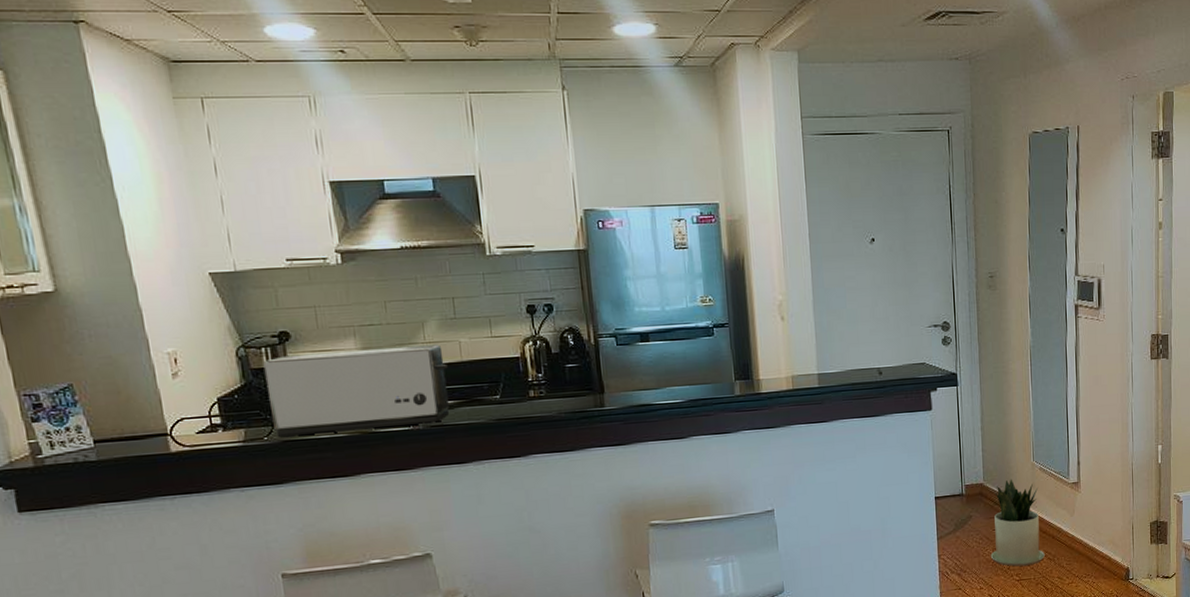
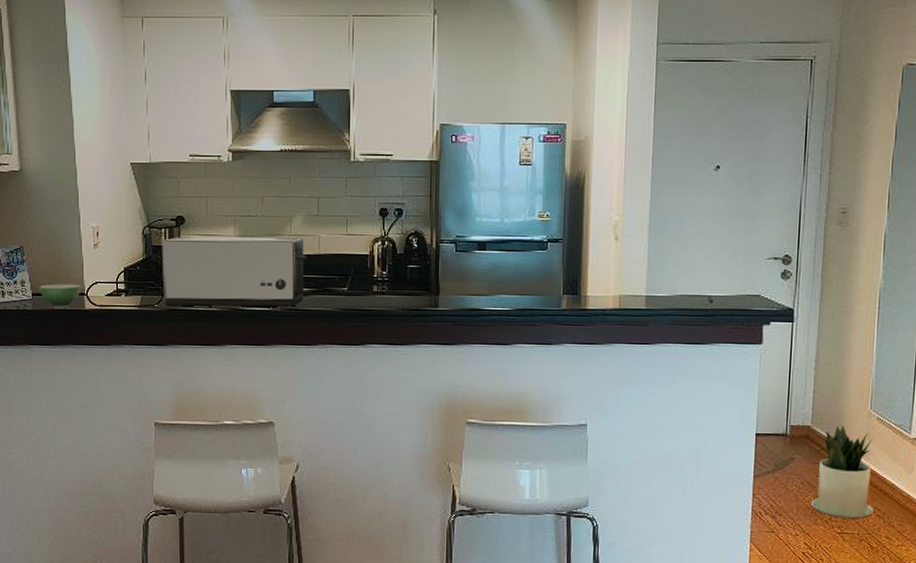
bowl: none [102,423,162,456] -> present [39,284,81,309]

